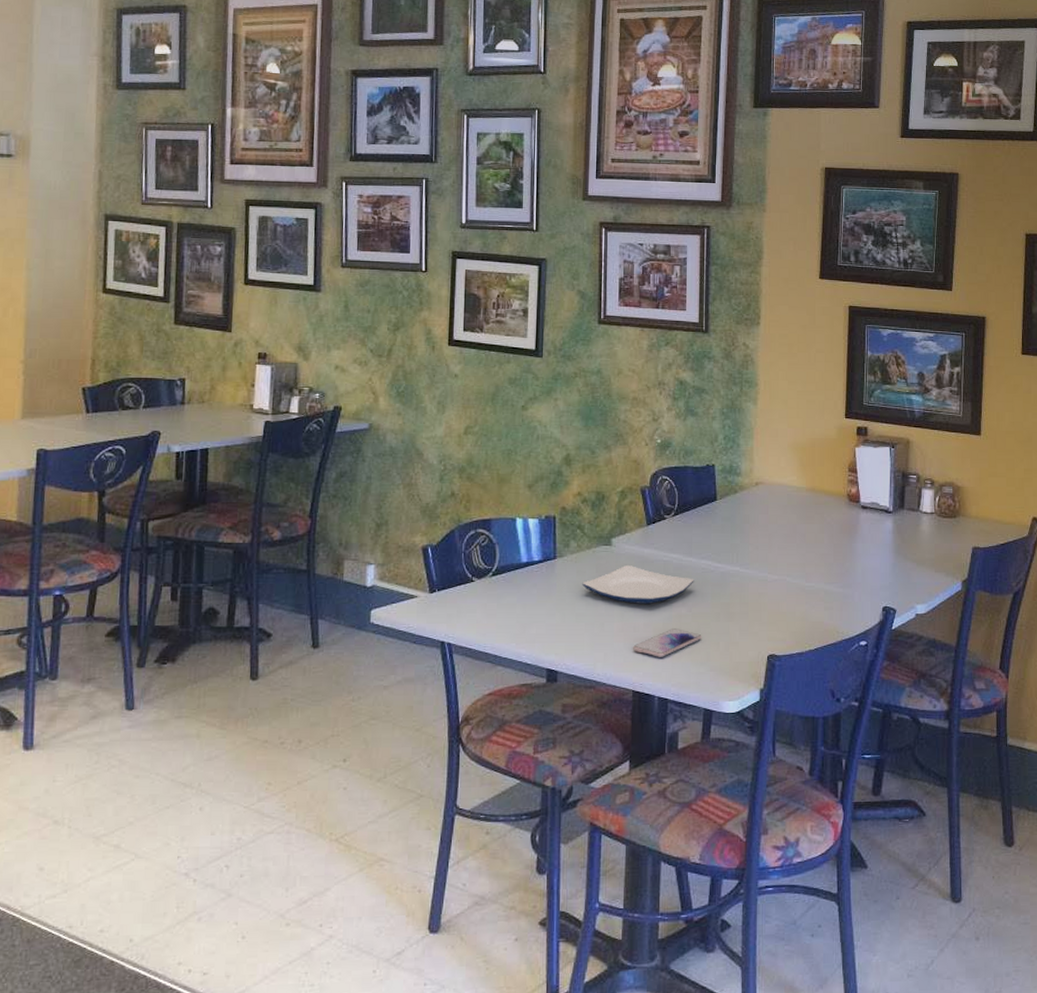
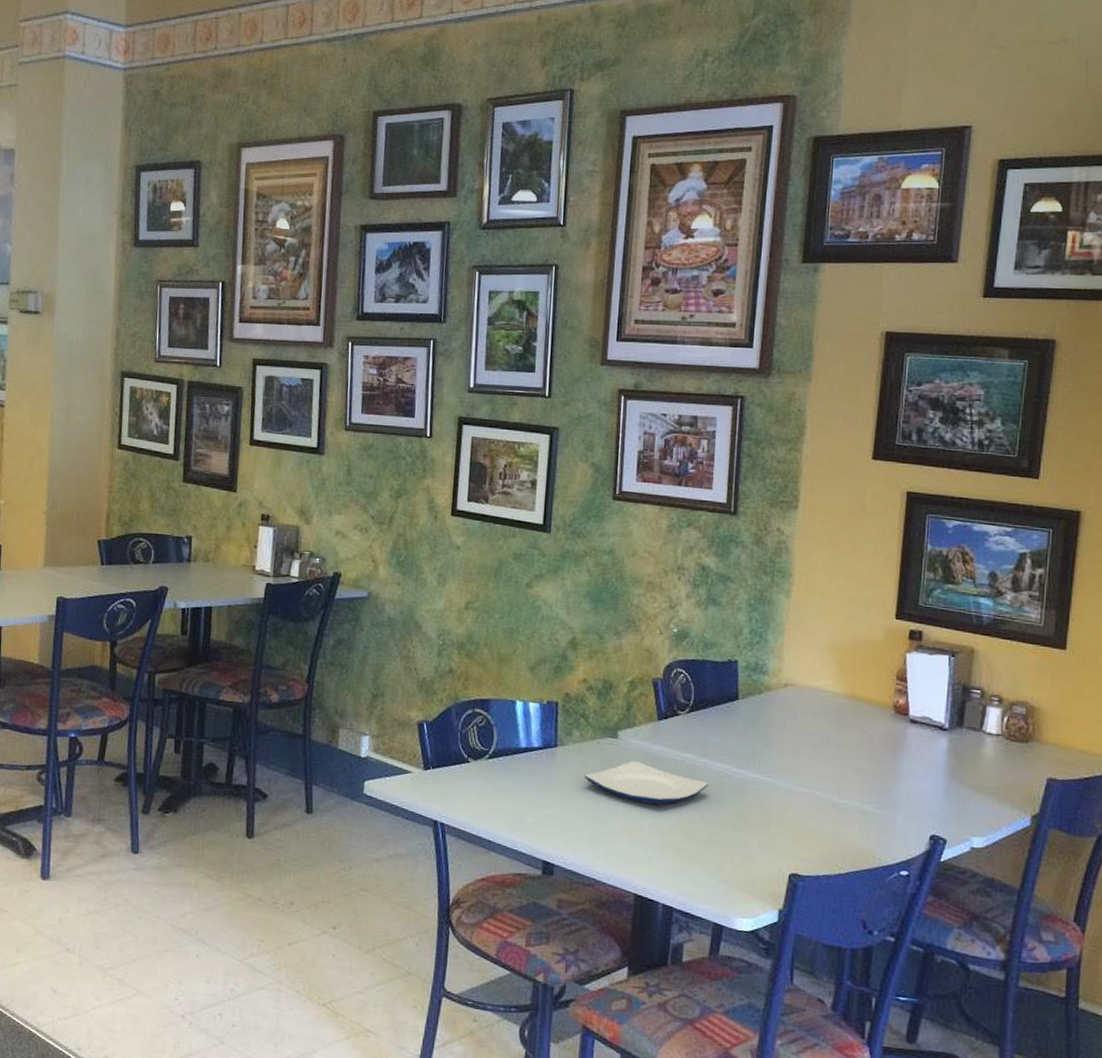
smartphone: present [633,628,702,657] -> none [637,833,715,863]

